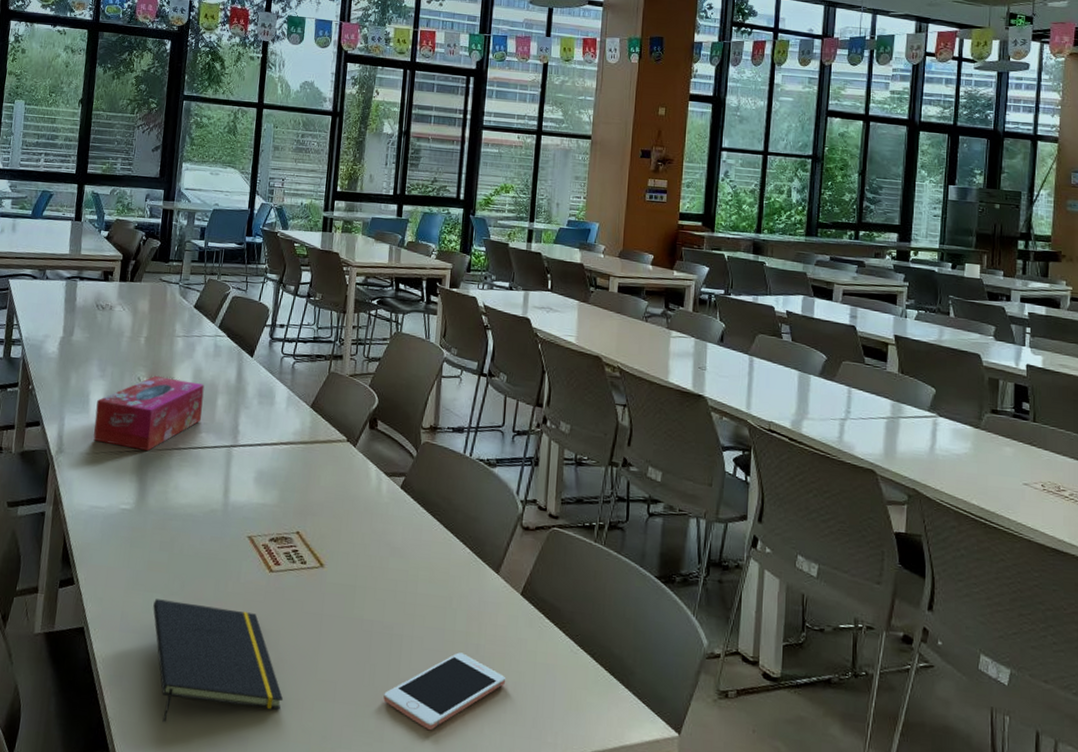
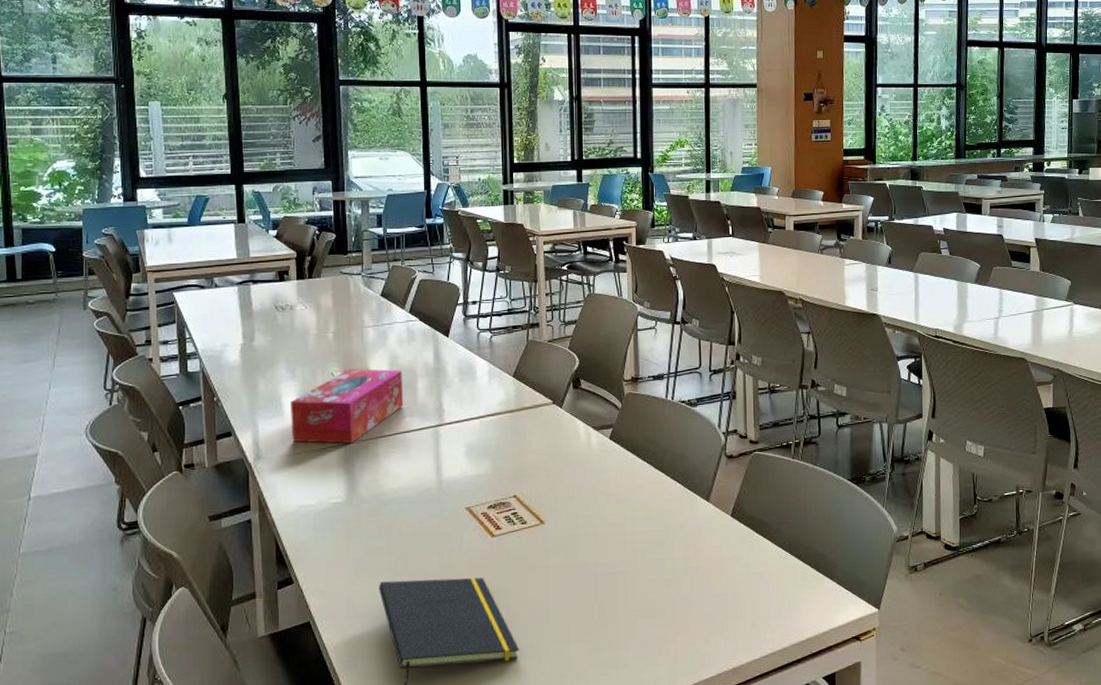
cell phone: present [383,652,506,730] -> none [614,576,725,649]

